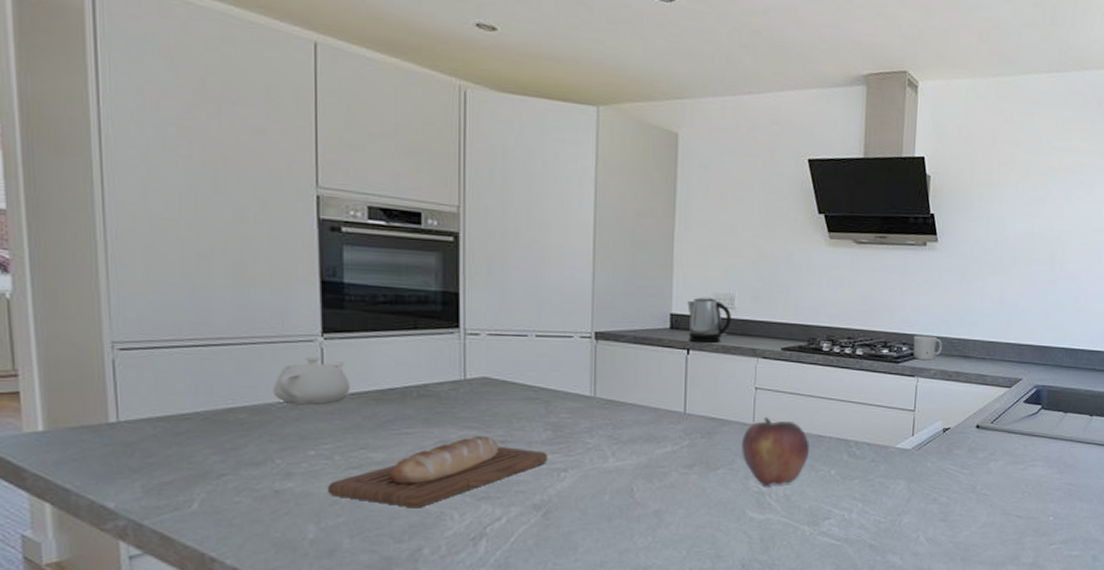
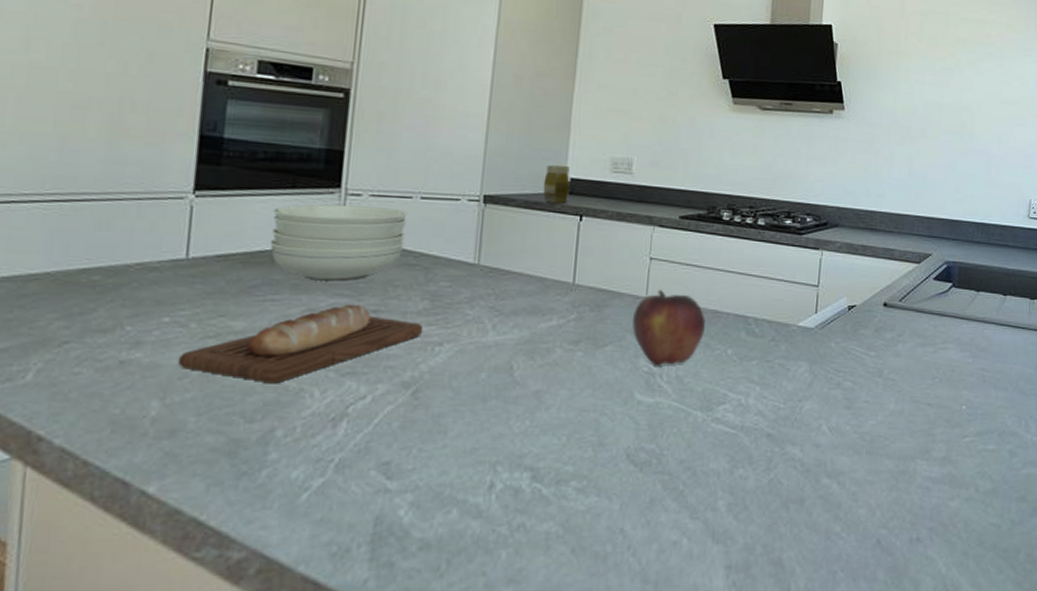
teapot: present [273,356,350,406] -> none [133,214,217,268]
bowl: none [398,344,524,415] -> present [269,204,407,282]
jar: none [650,301,677,339] -> present [543,165,571,205]
kettle: present [687,296,731,344] -> none [582,160,628,210]
mug: present [913,335,942,361] -> none [817,206,848,233]

